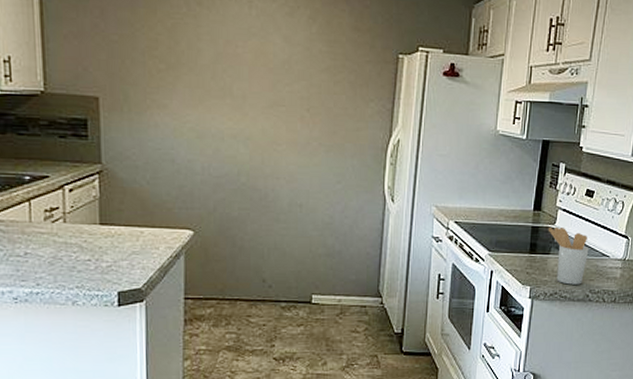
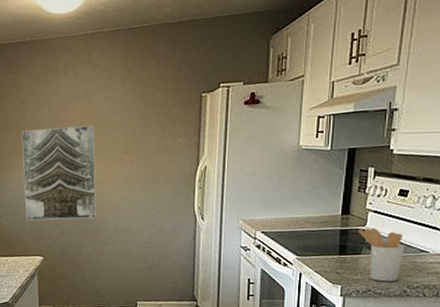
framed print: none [172,62,270,187] -> present [21,125,97,221]

